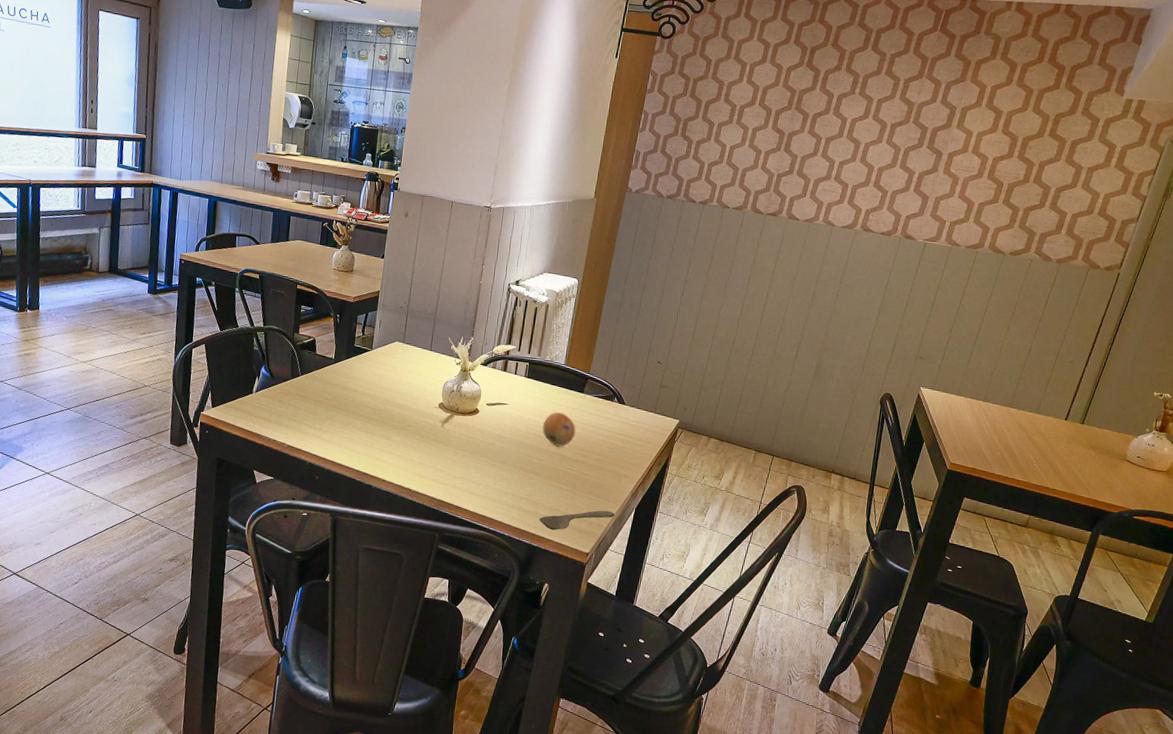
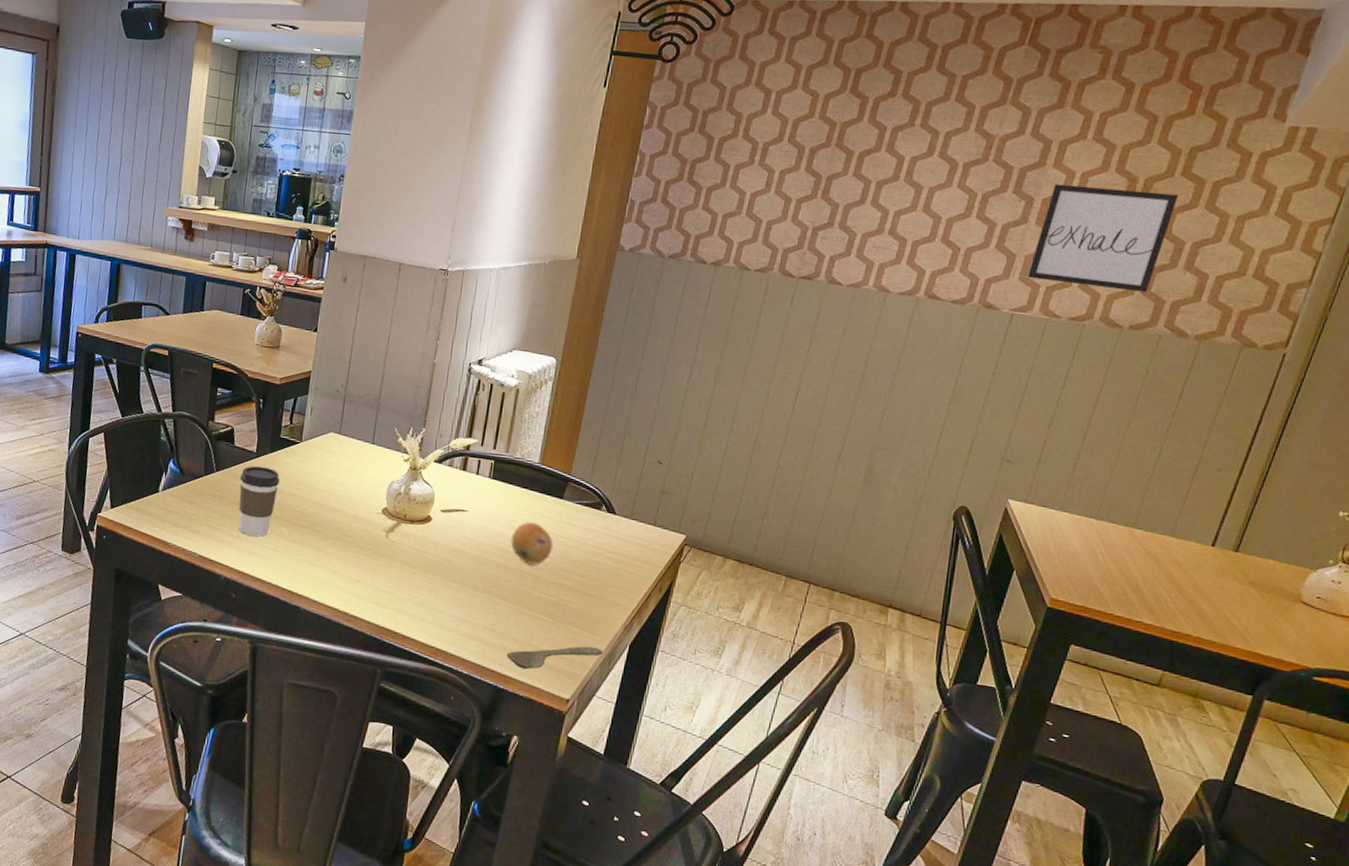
coffee cup: none [320,370,354,429] -> present [239,466,280,537]
wall art: none [936,141,1046,227] -> present [1027,184,1178,293]

